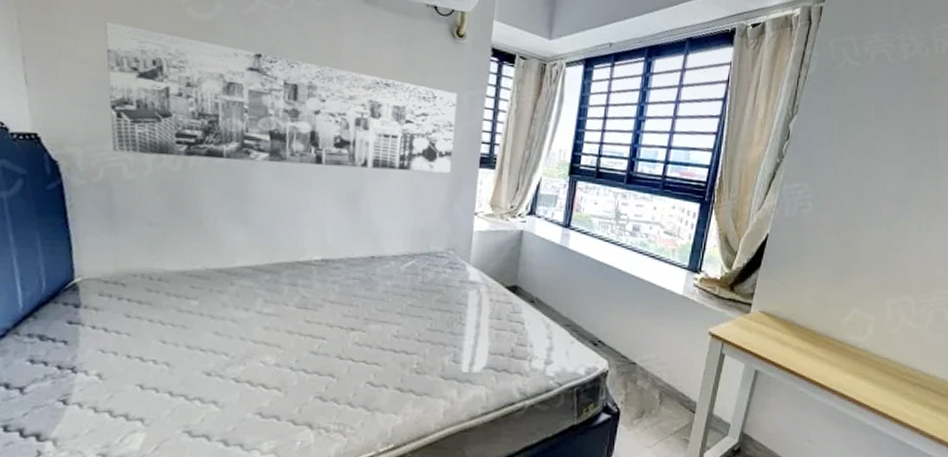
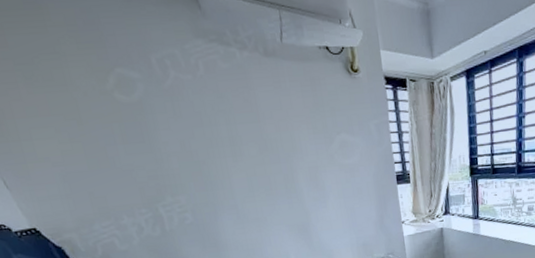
wall art: present [104,21,458,174] -> none [49,119,375,231]

